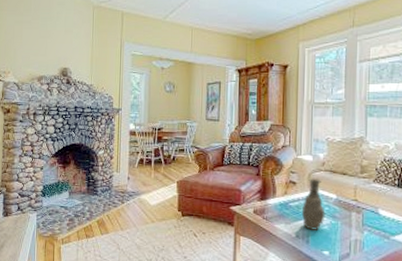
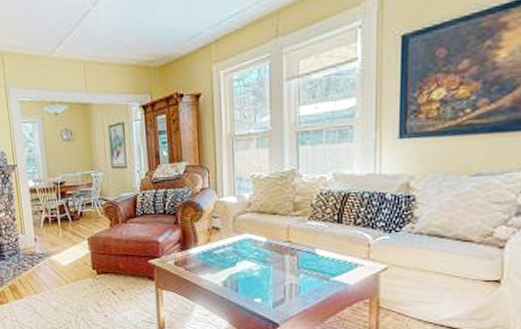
vase: present [301,178,326,230] -> none [227,222,255,278]

